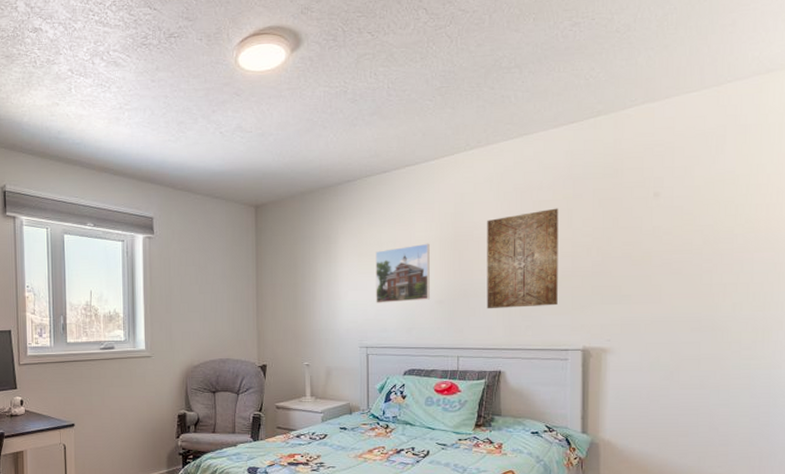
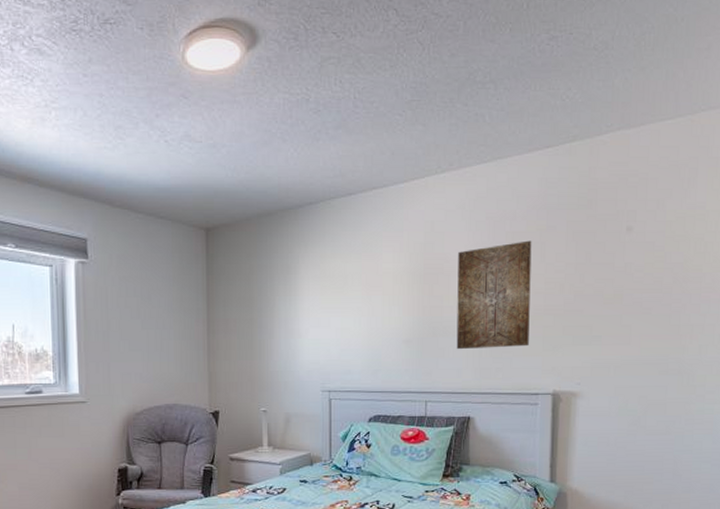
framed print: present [376,243,430,303] -> none [339,276,398,342]

